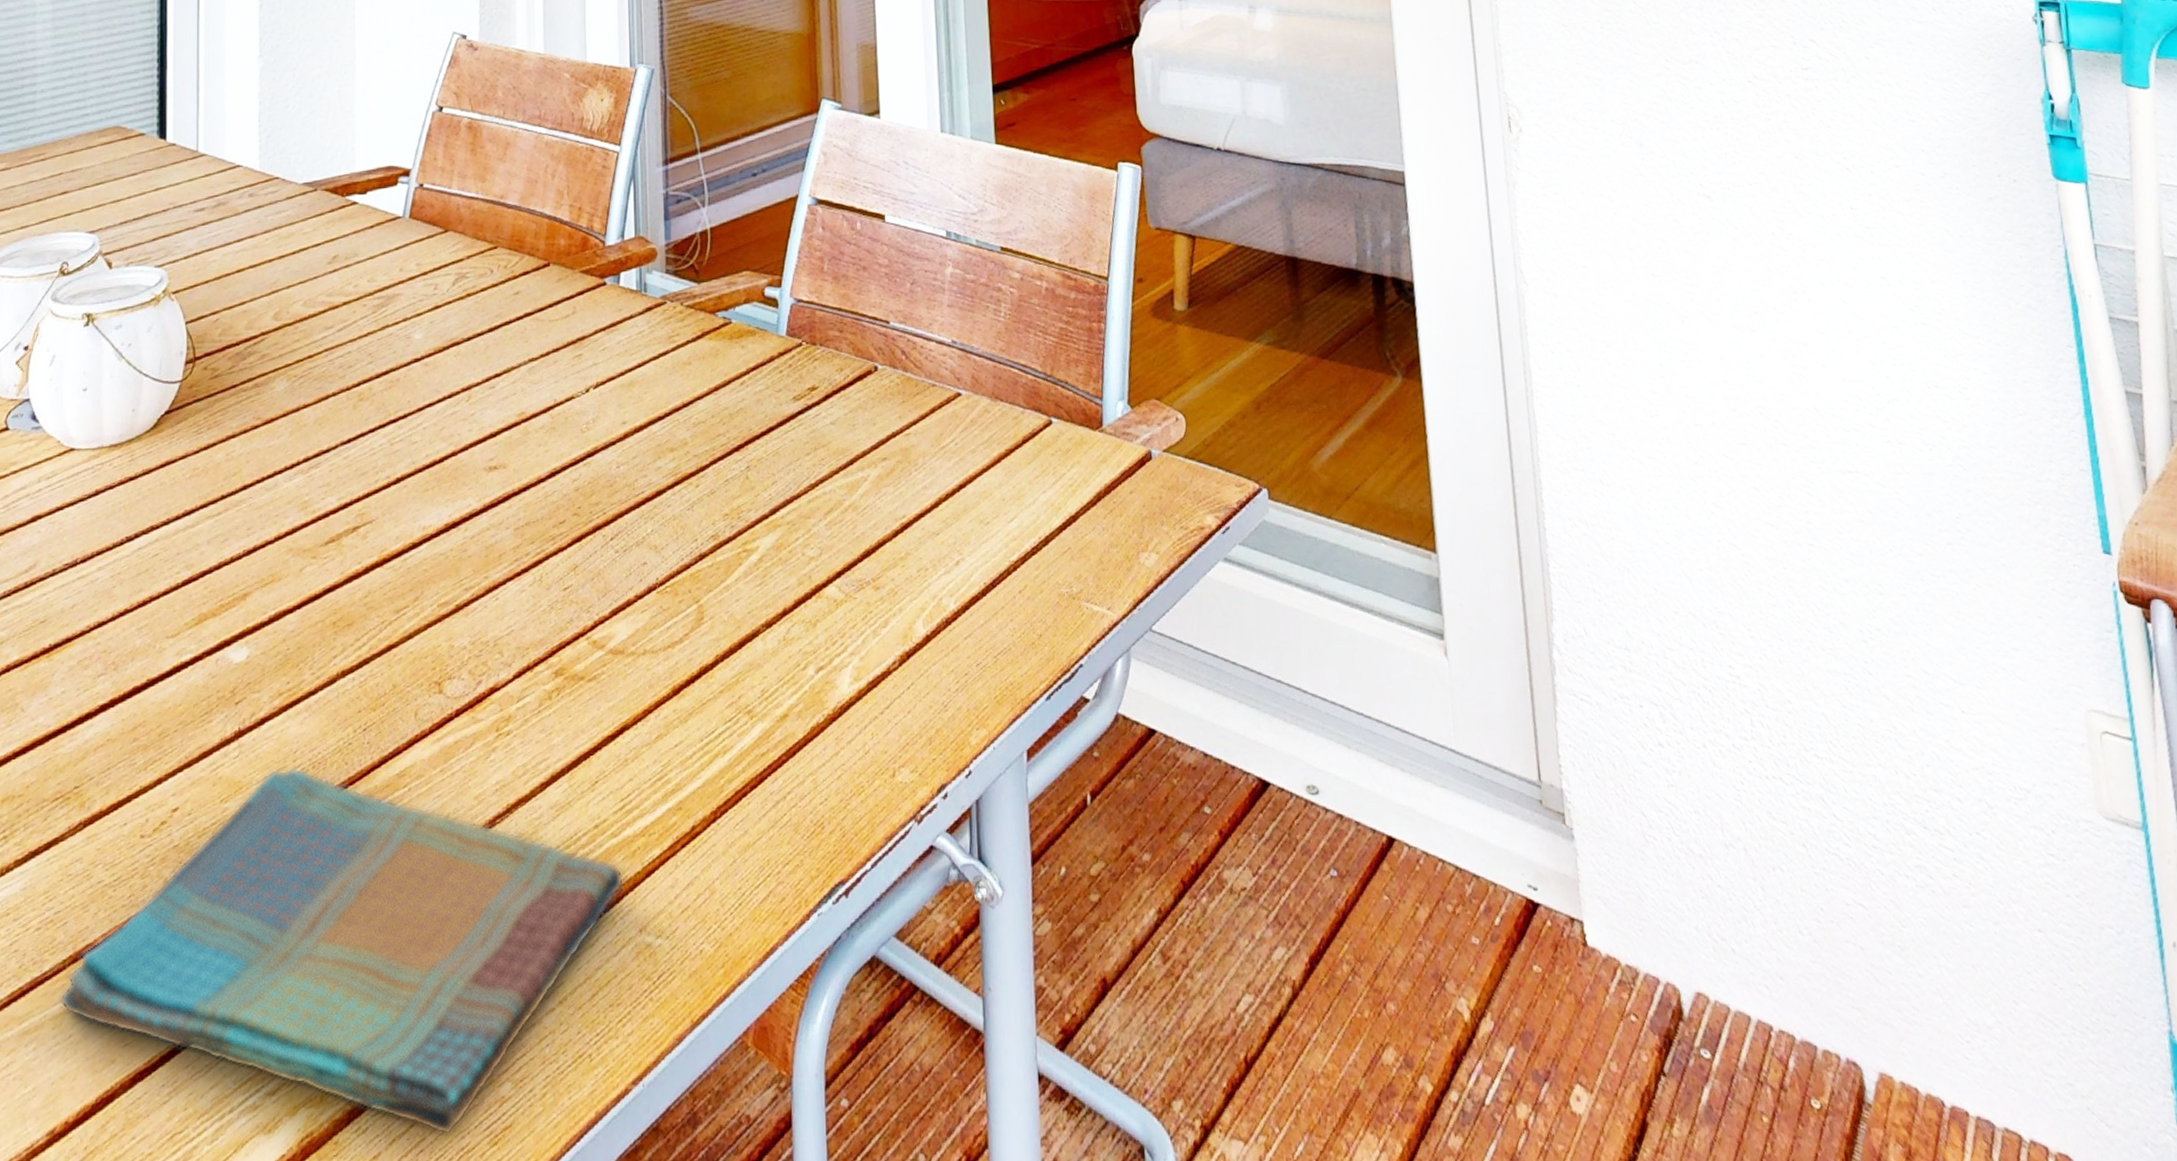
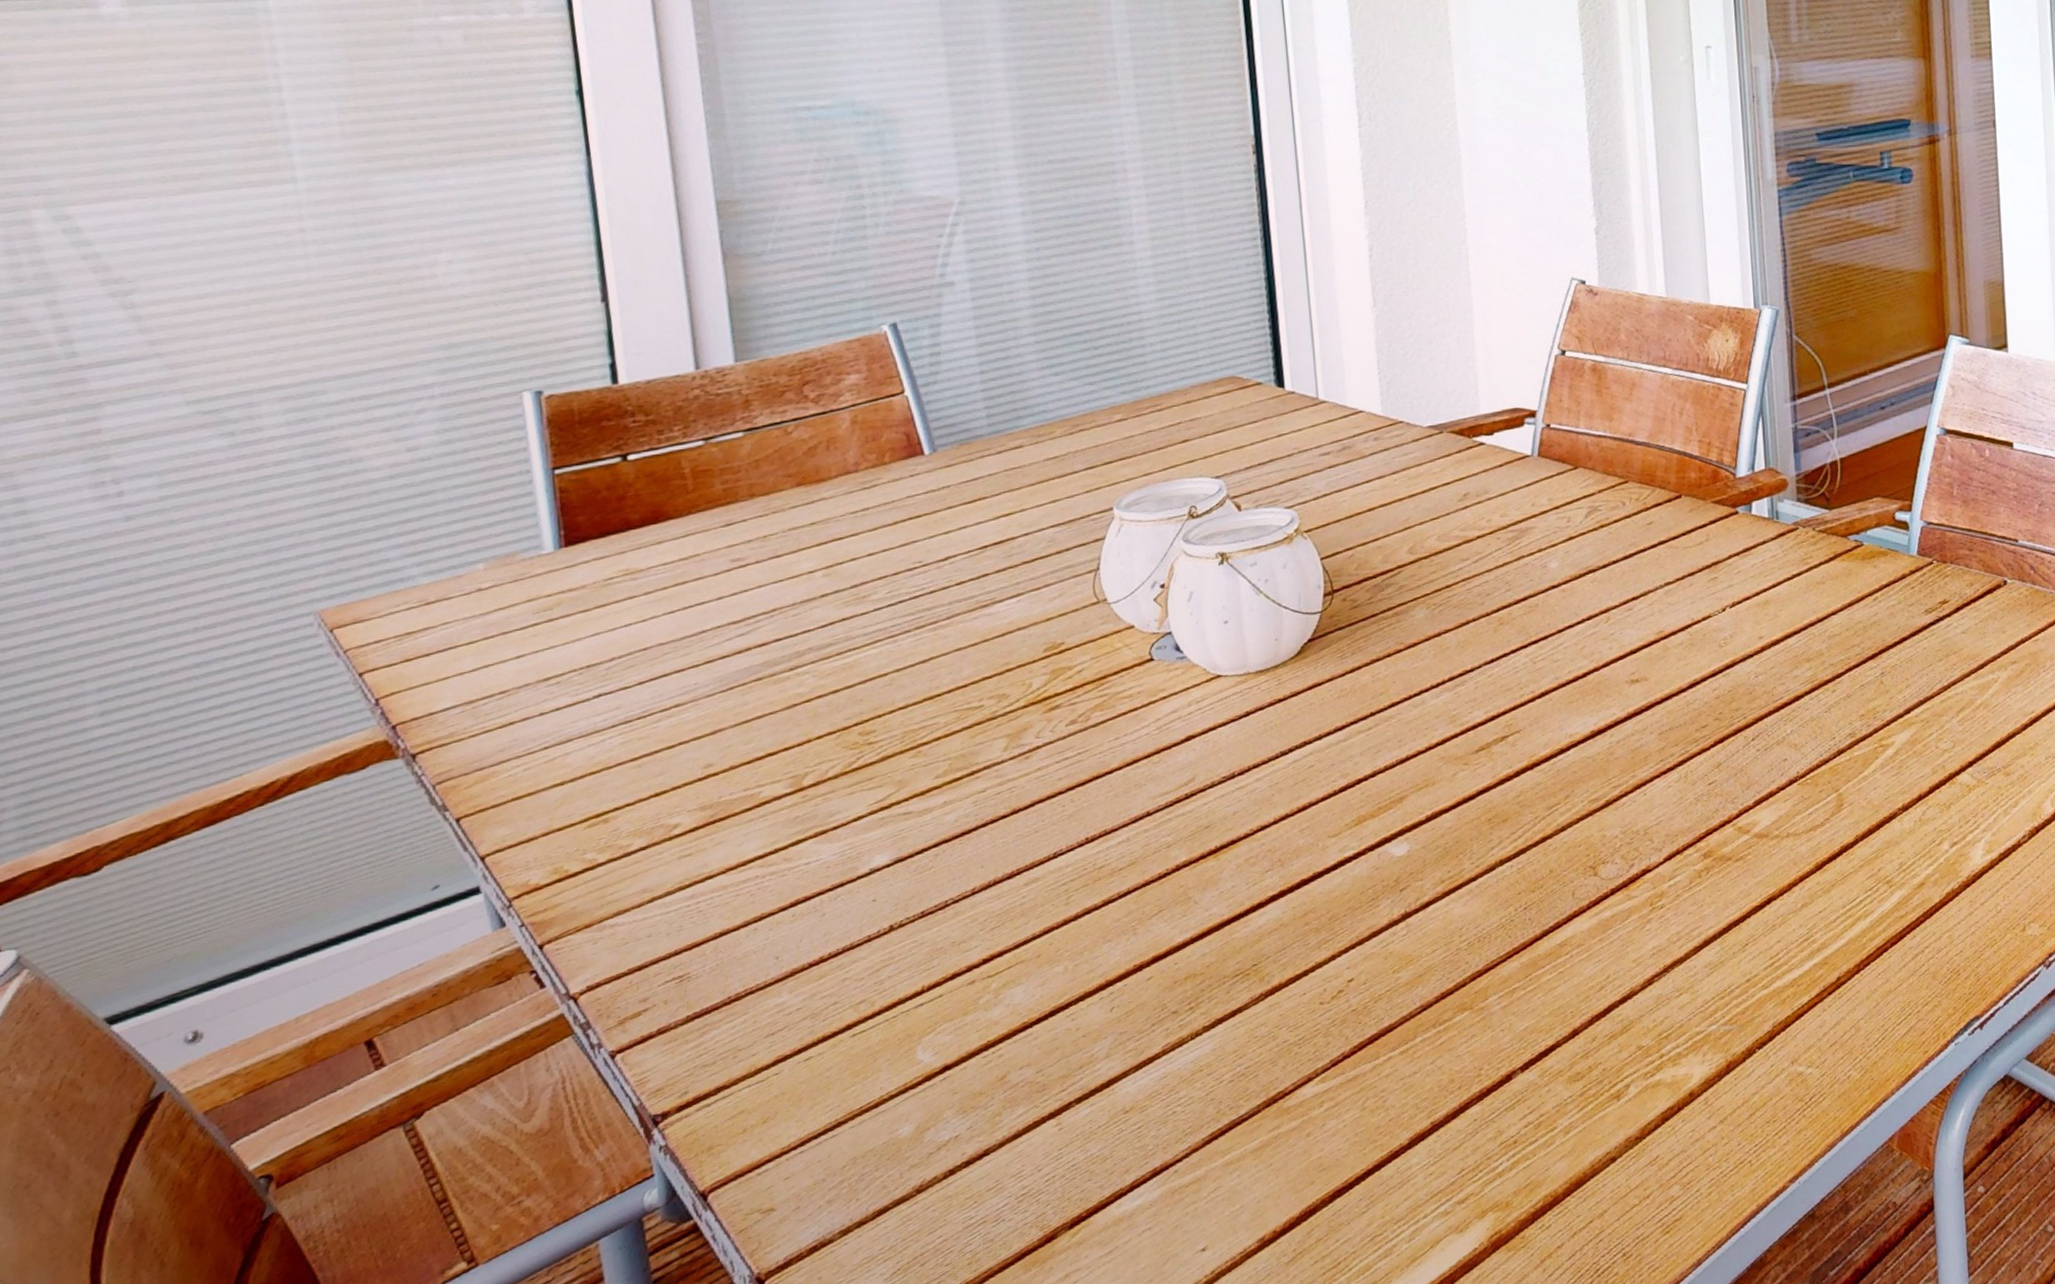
dish towel: present [58,766,625,1136] -> none [1256,941,1776,1228]

